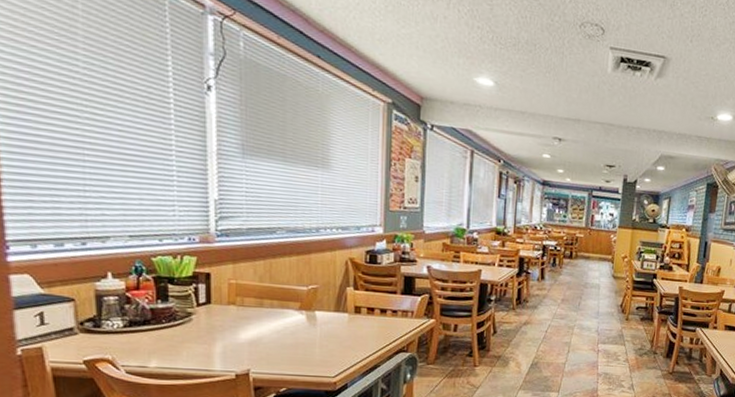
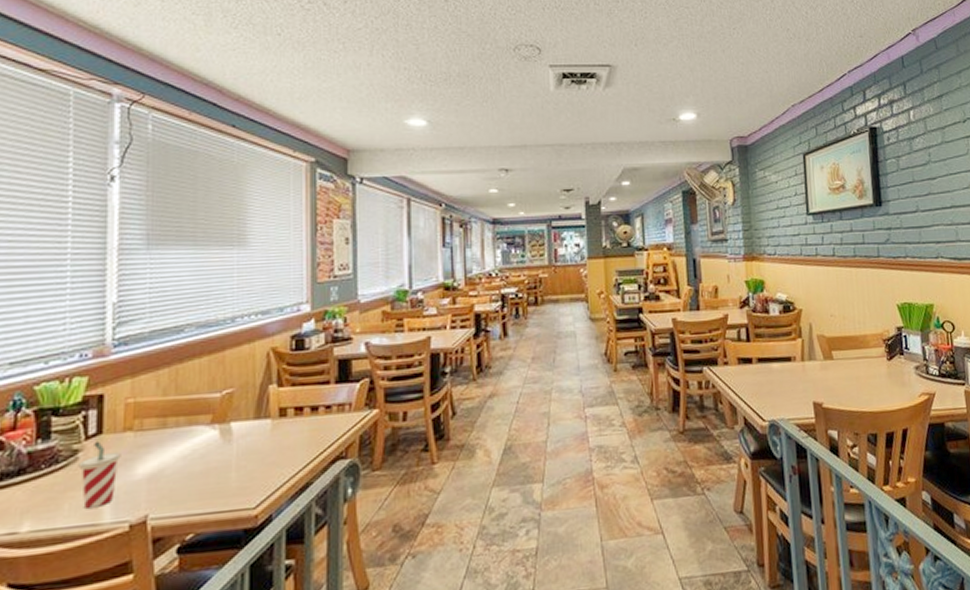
beverage cup: none [192,309,227,358] -> present [78,442,121,508]

